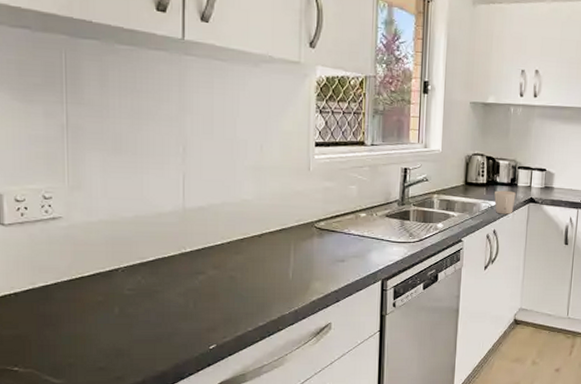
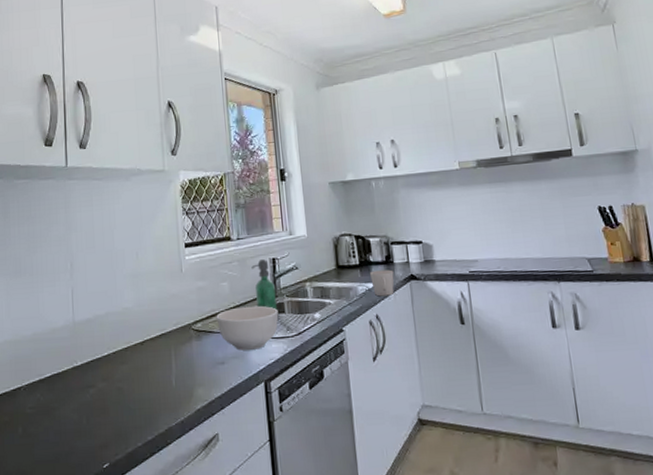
bowl: none [341,210,403,251] -> present [216,305,279,350]
soap dispenser: none [382,167,403,216] -> present [251,258,277,310]

